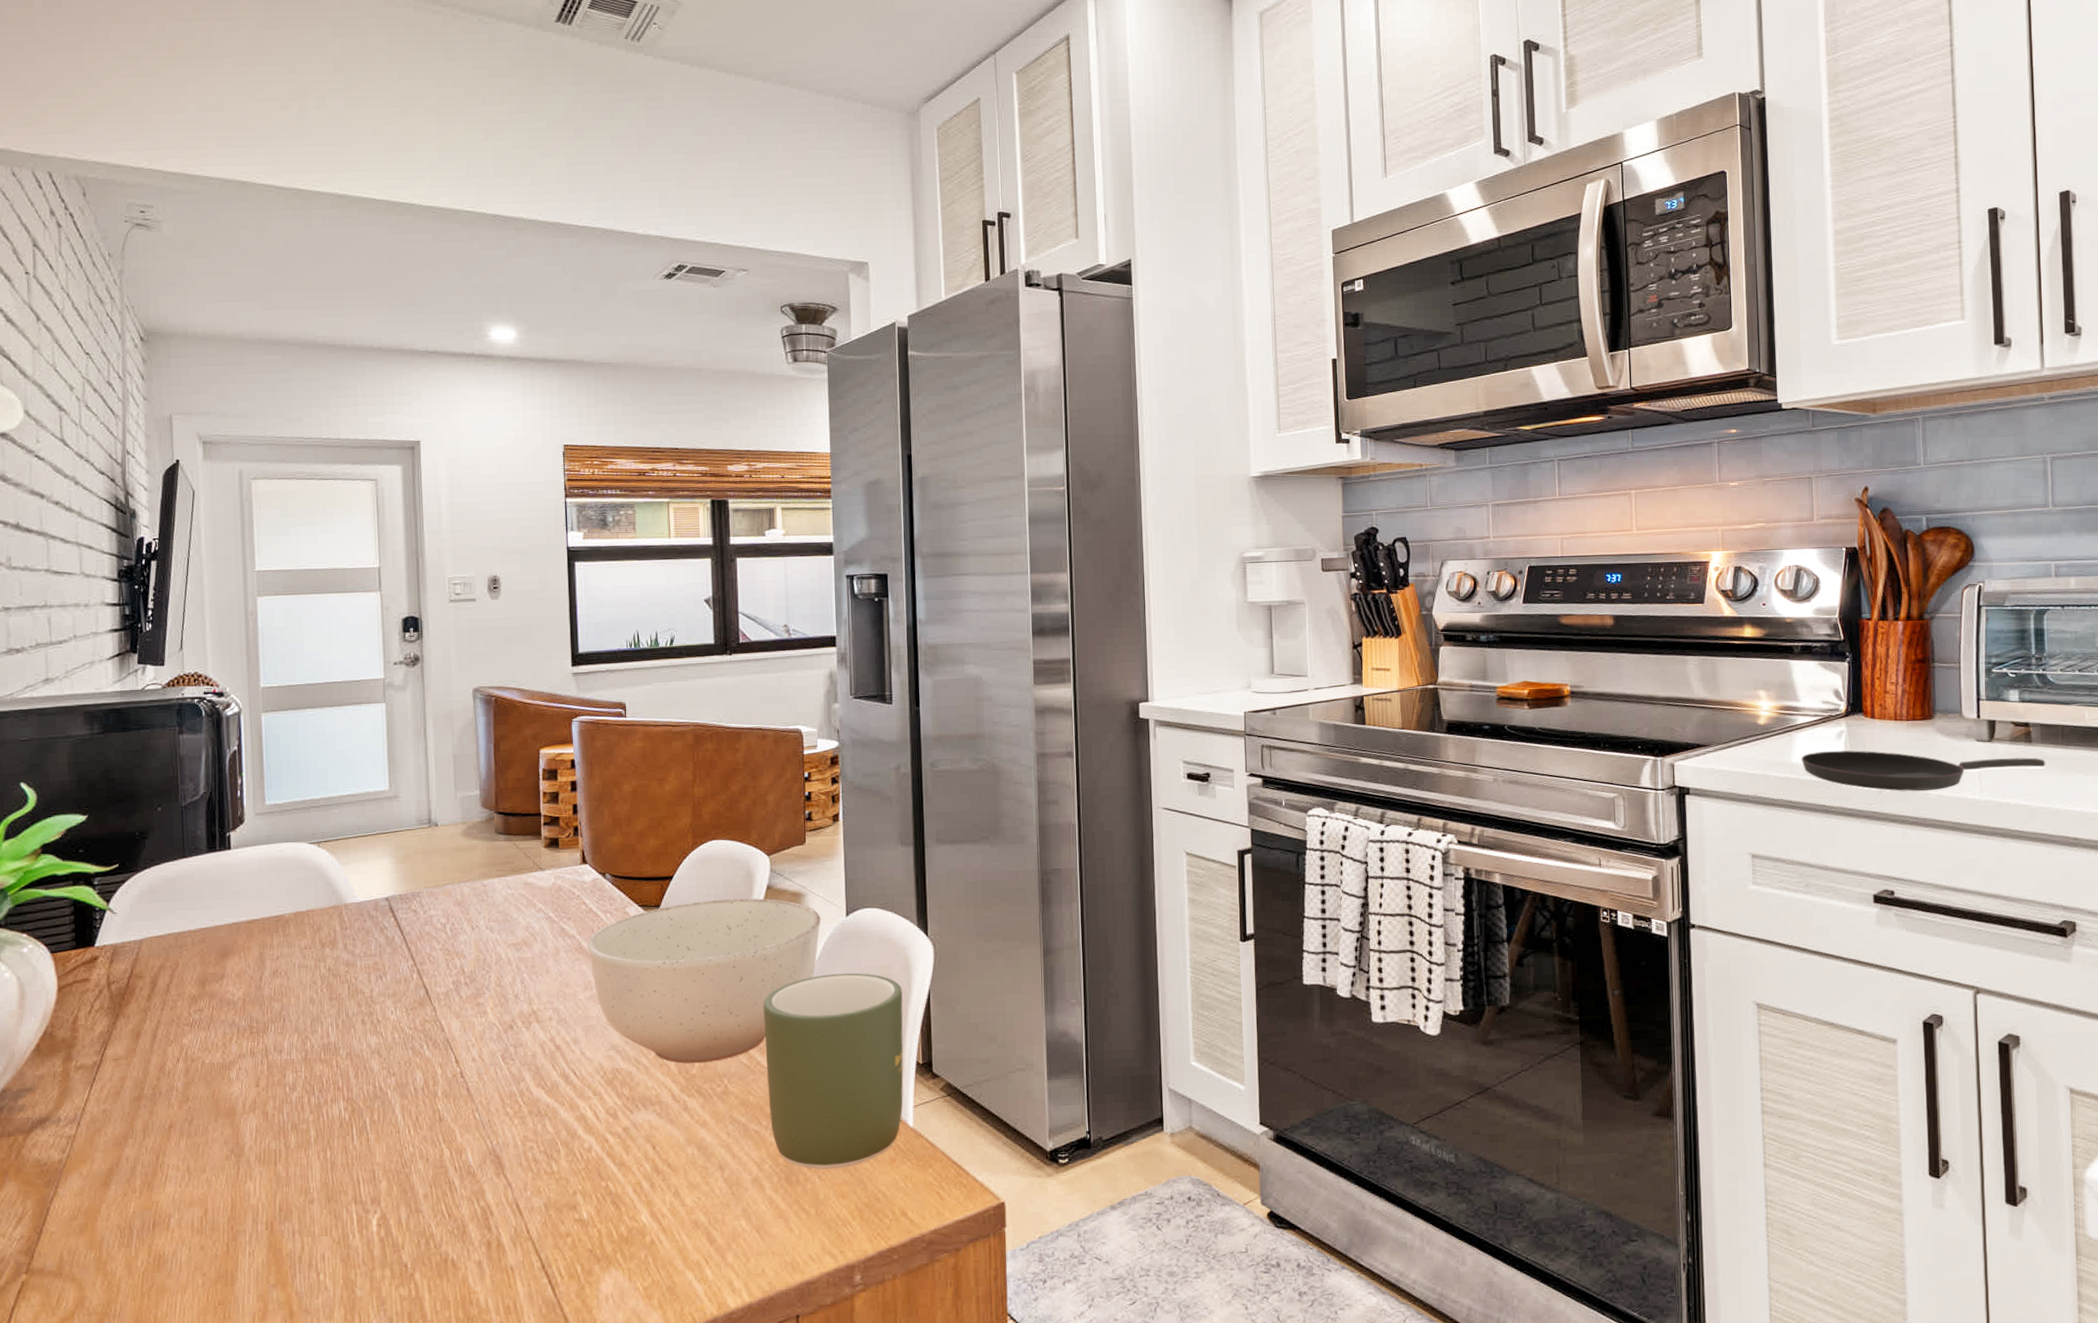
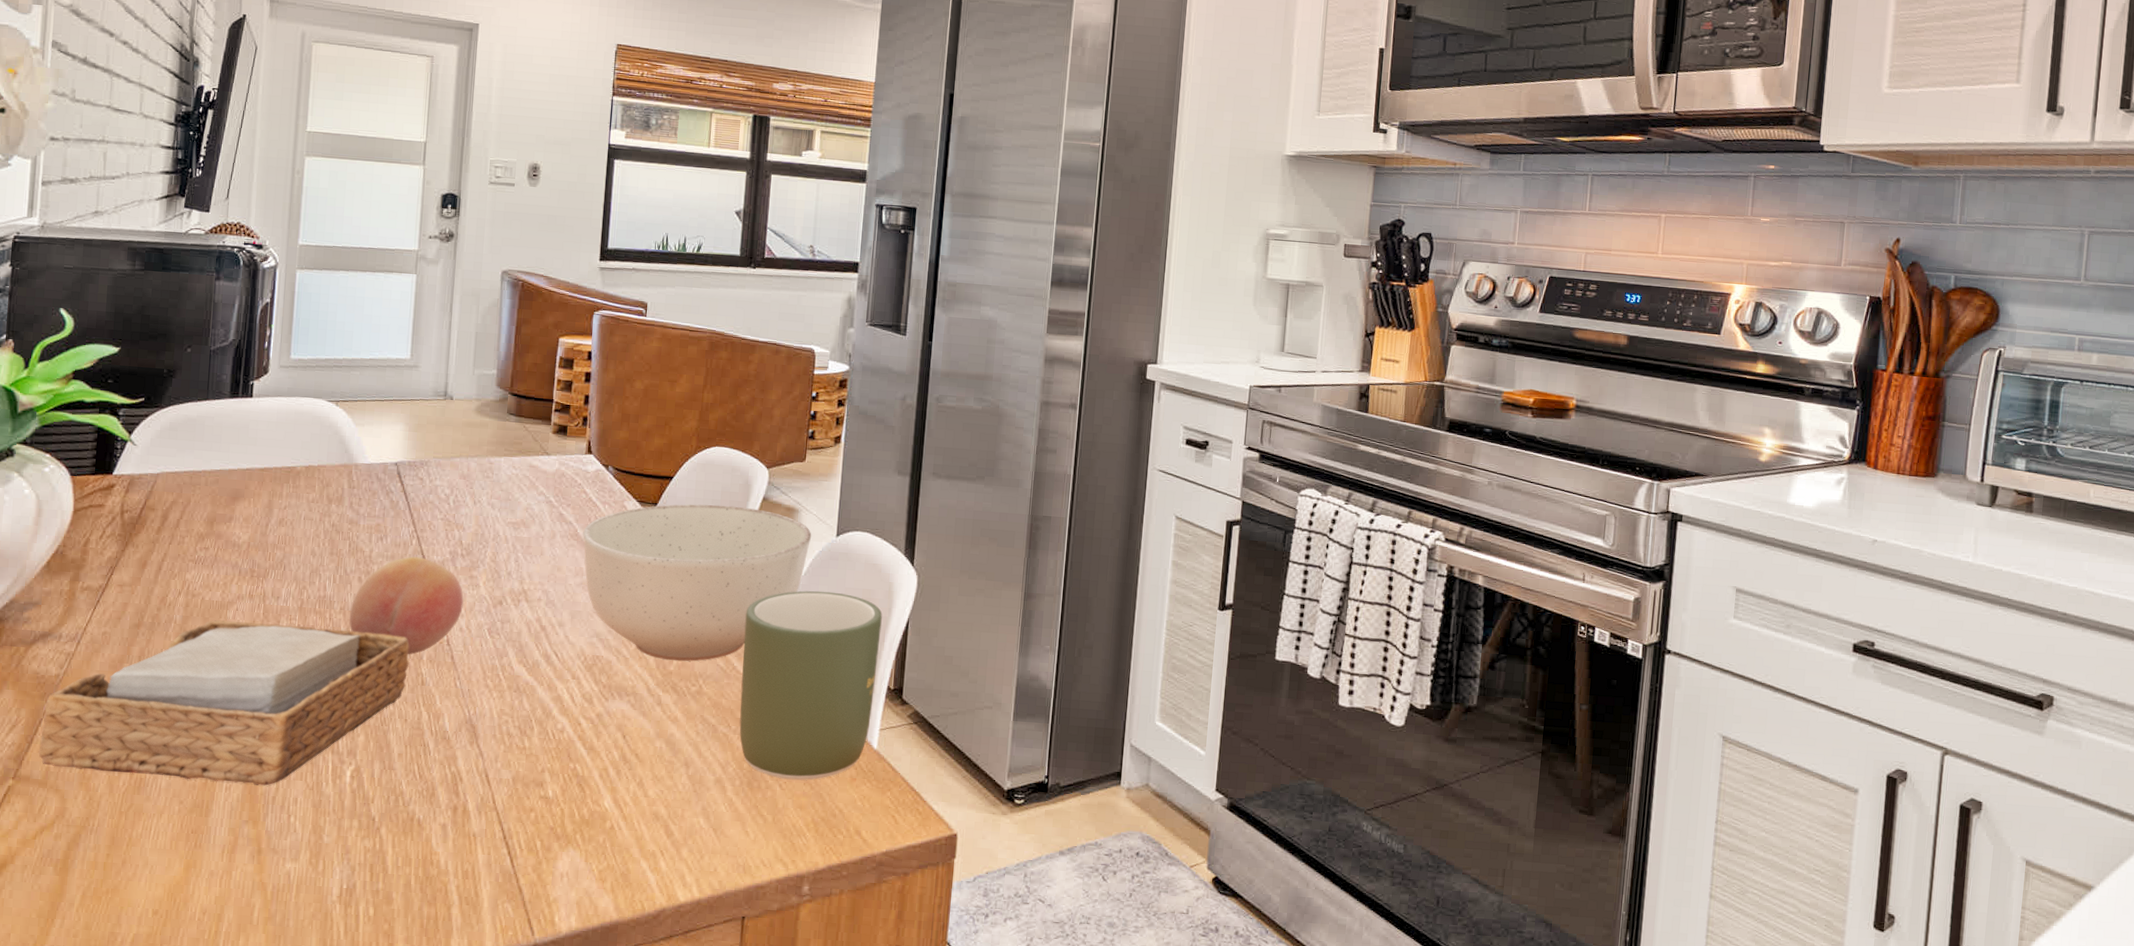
napkin holder: none [49,1074,424,1255] -> present [38,620,410,786]
fruit: none [357,991,473,1093] -> present [349,556,464,655]
frying pan: present [1801,750,2046,791] -> none [1797,495,2044,549]

